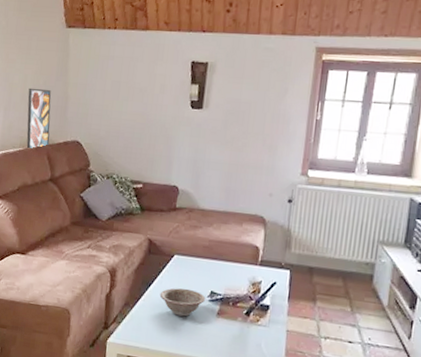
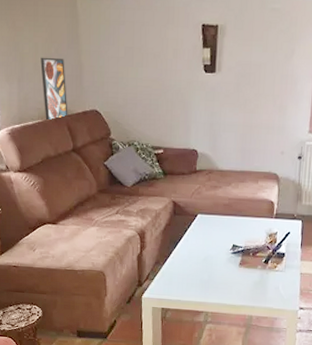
decorative bowl: present [159,288,206,317] -> none [187,244,229,269]

